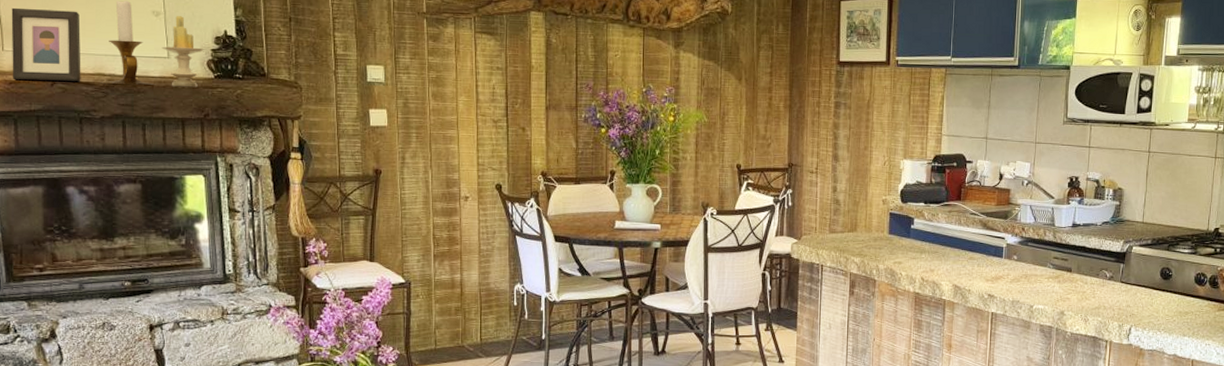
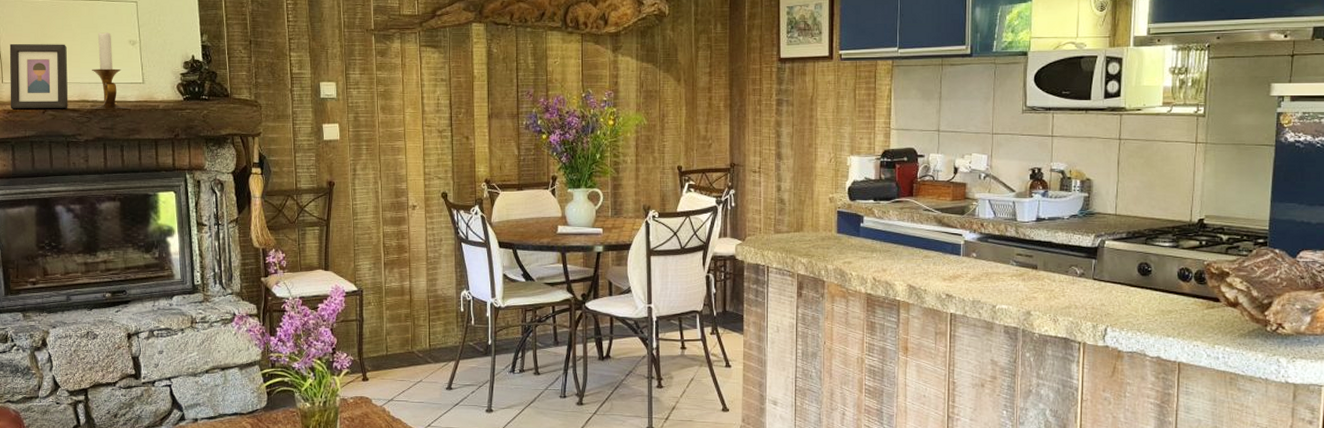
candle: present [161,16,204,88] -> none [137,44,174,110]

